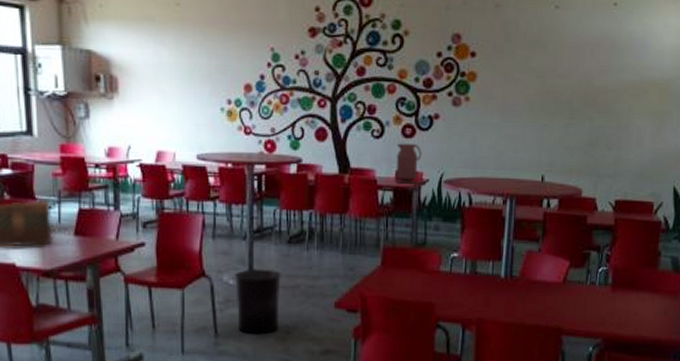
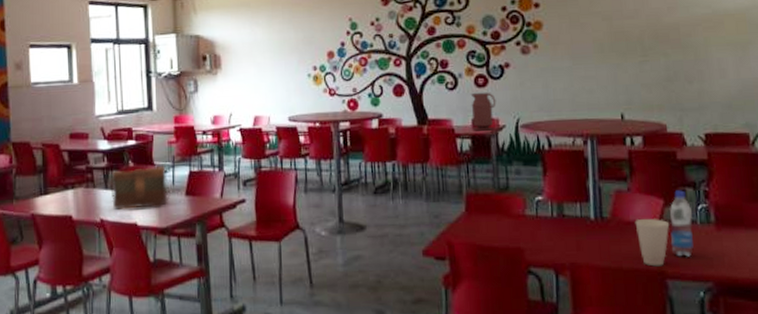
waste bin: present [234,269,281,335] -> none [325,219,370,285]
cup: none [541,279,572,323] -> present [634,219,670,267]
bottle: none [570,253,593,315] -> present [669,190,694,257]

